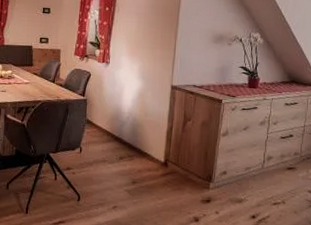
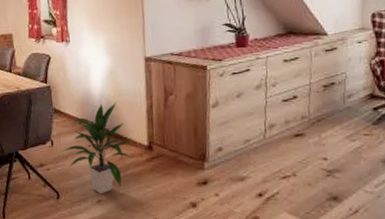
indoor plant: none [89,121,150,201] -> present [63,103,132,195]

